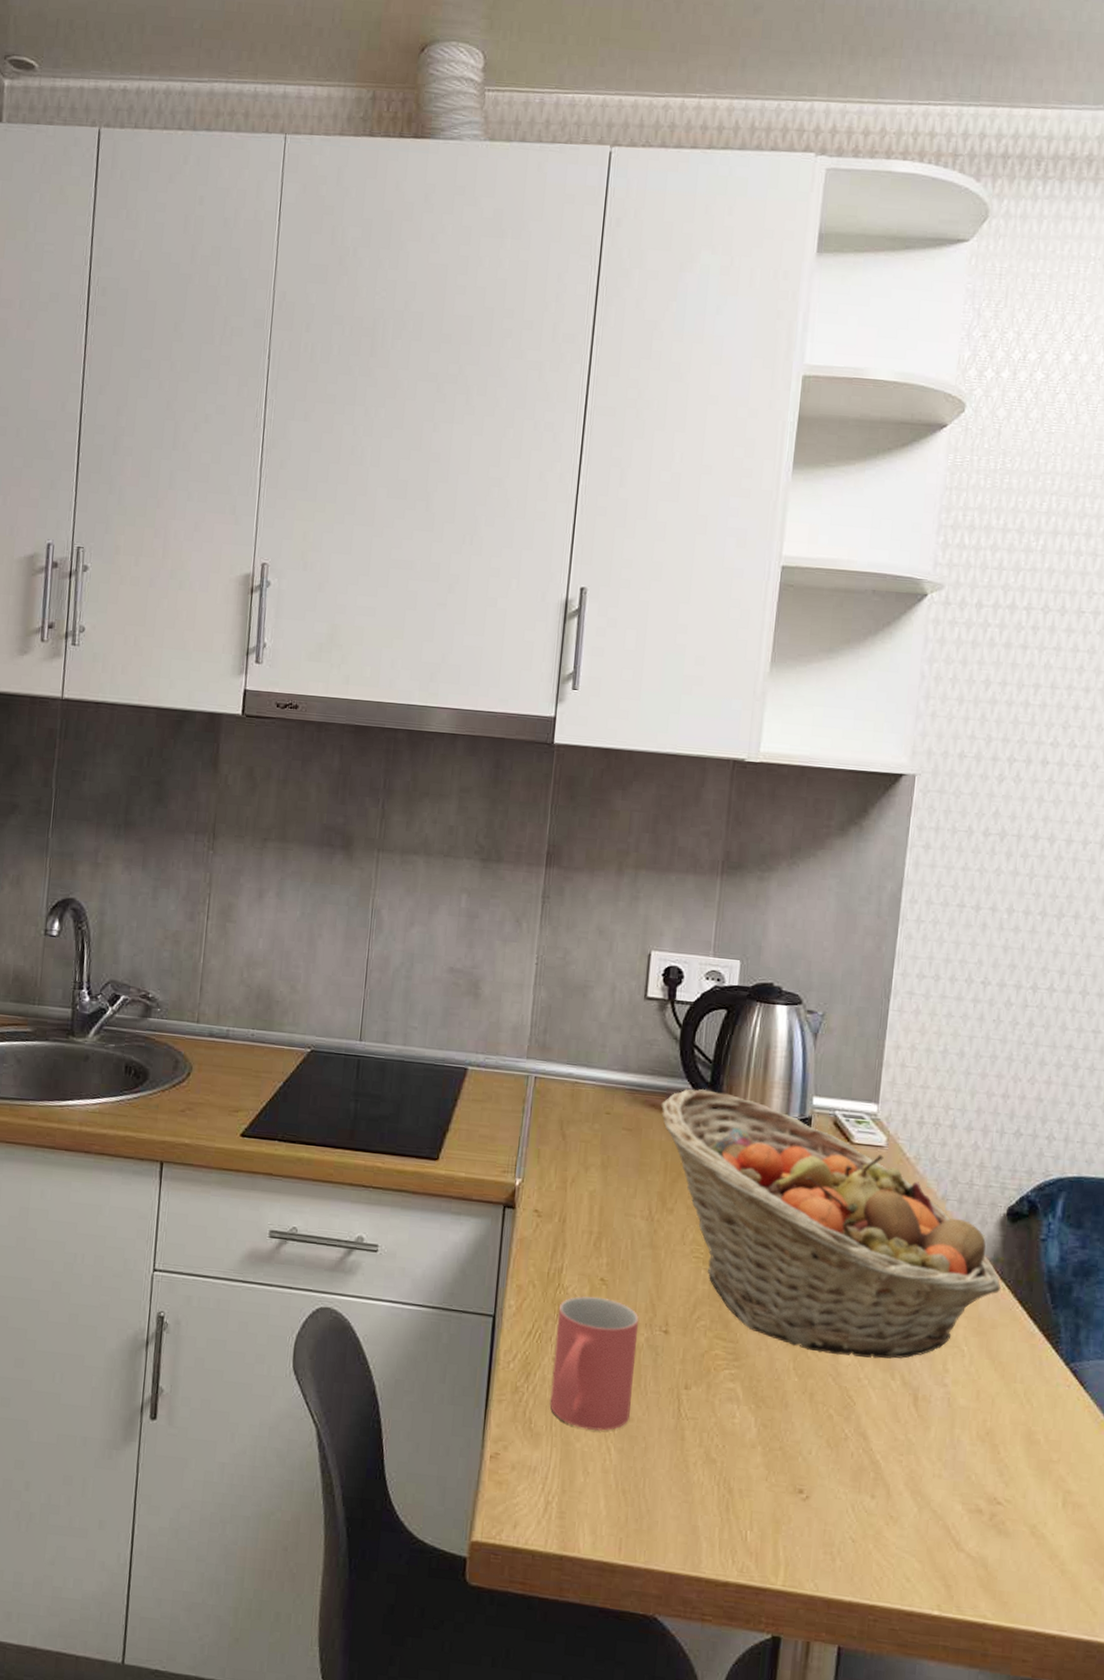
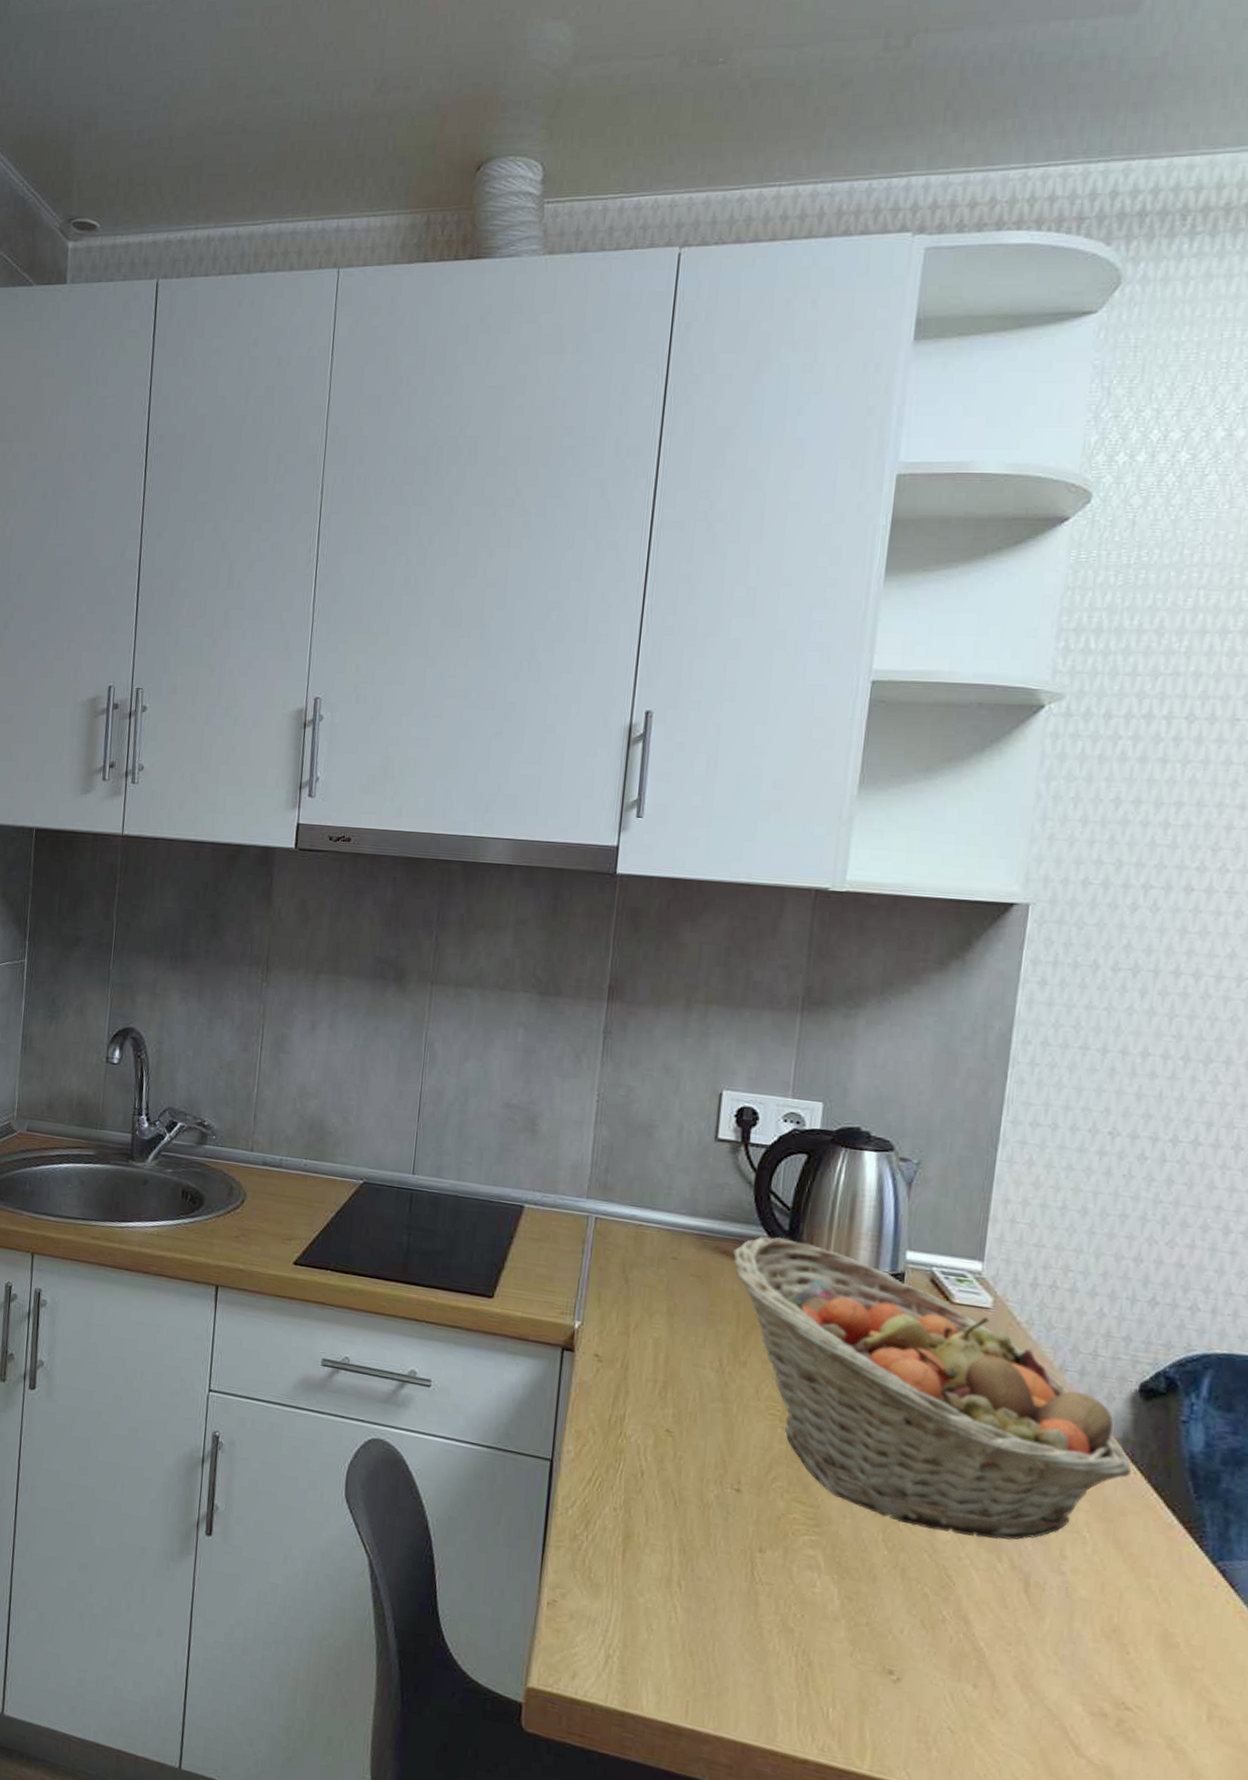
mug: present [549,1296,640,1431] -> none [610,1446,709,1588]

